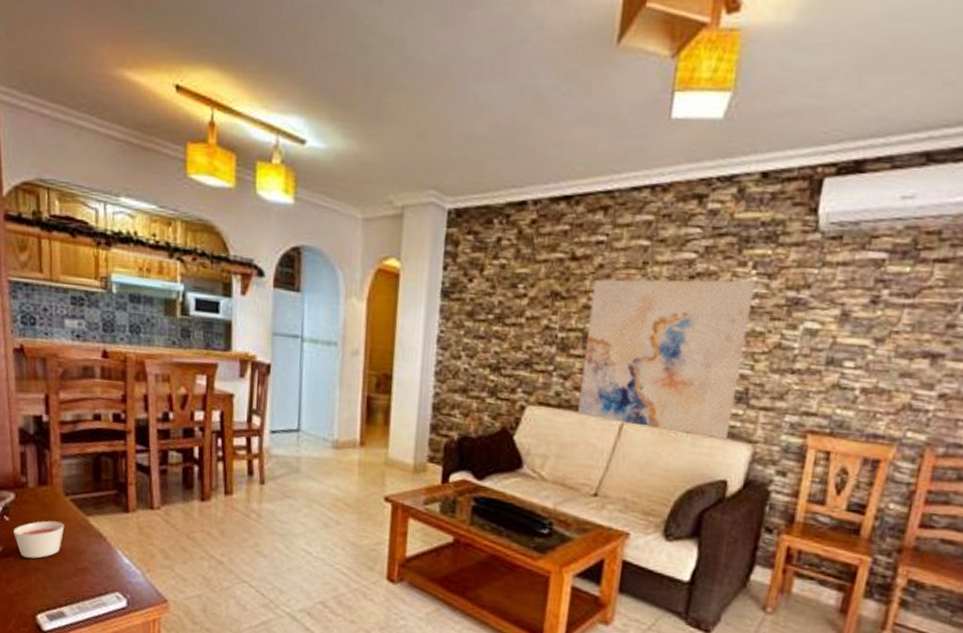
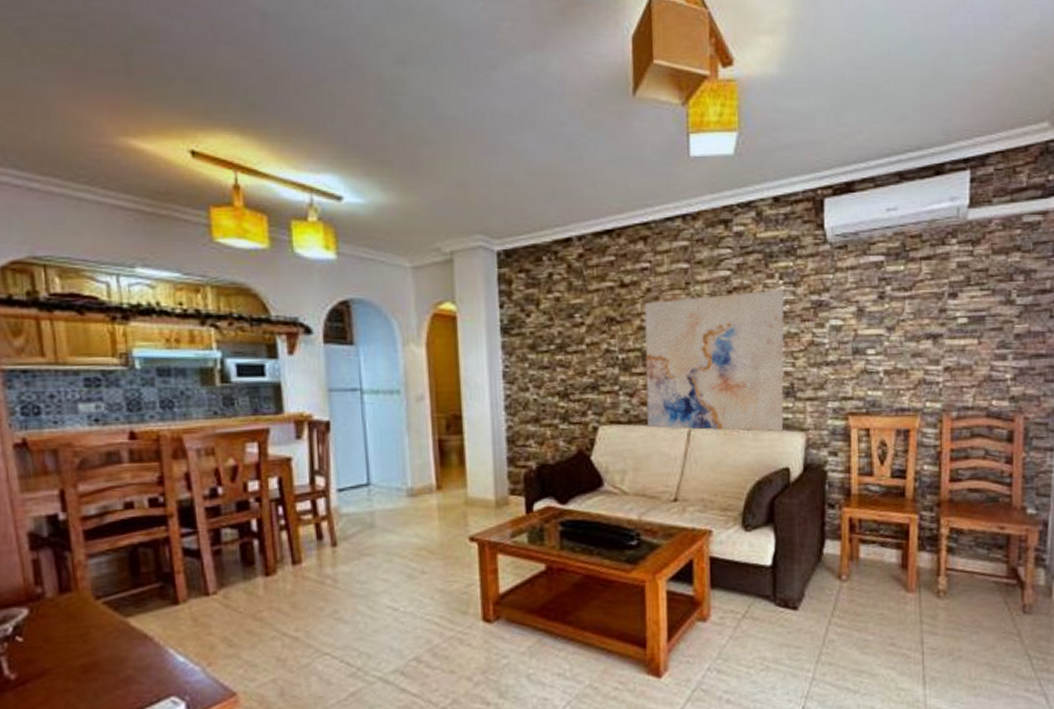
candle: present [14,520,65,559] -> none [30,630,98,680]

